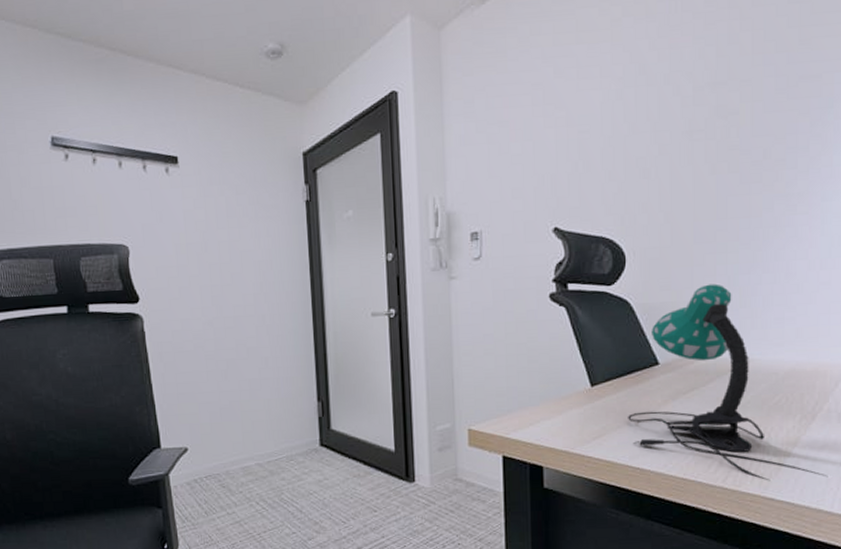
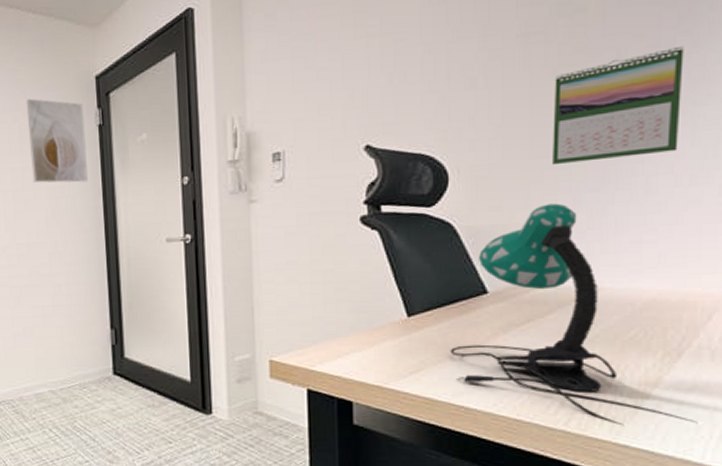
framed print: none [233,172,295,257] -> present [26,98,88,183]
calendar: none [712,148,815,250] -> present [553,45,684,166]

